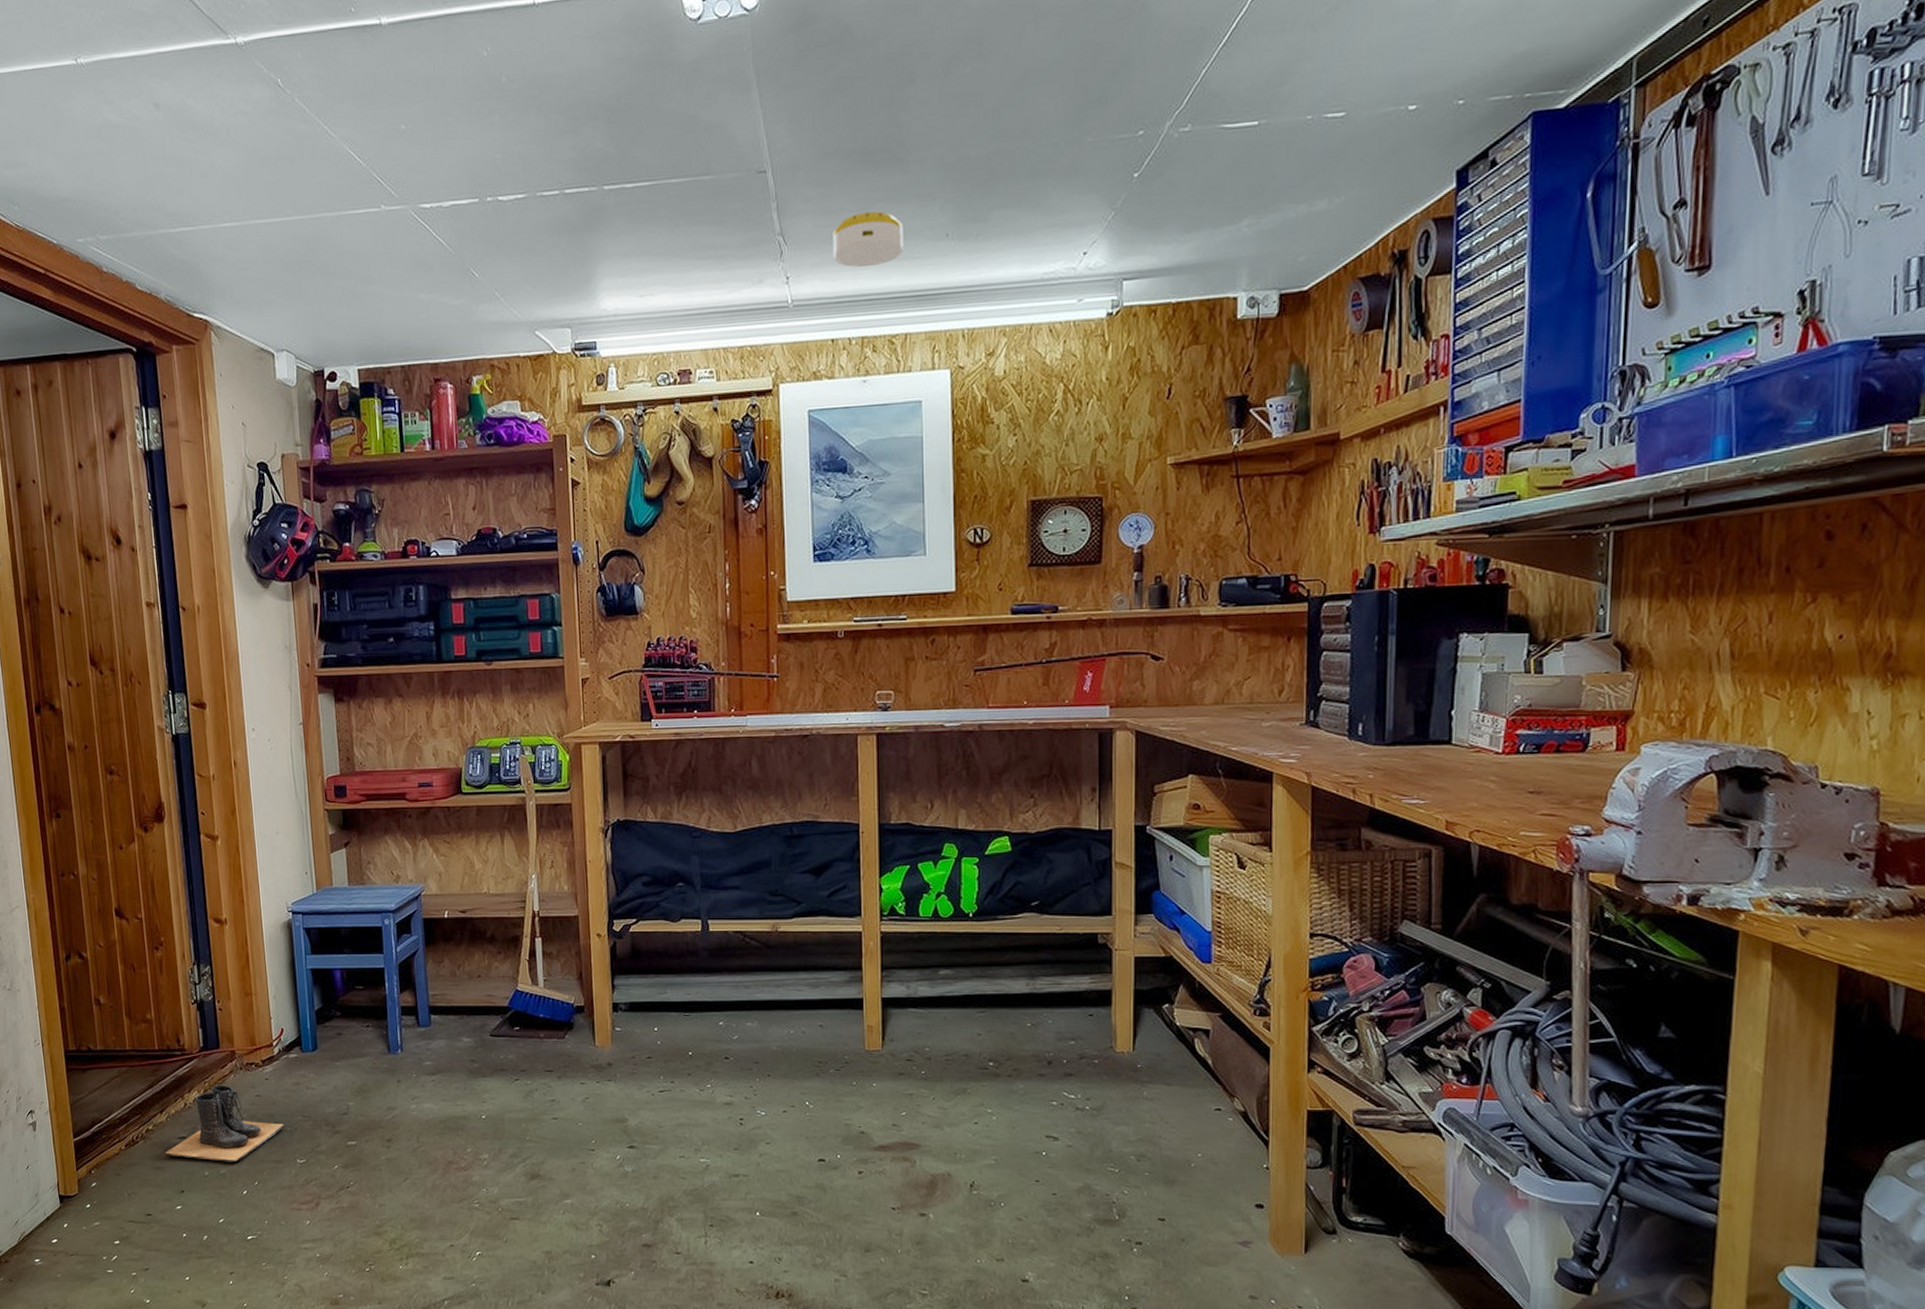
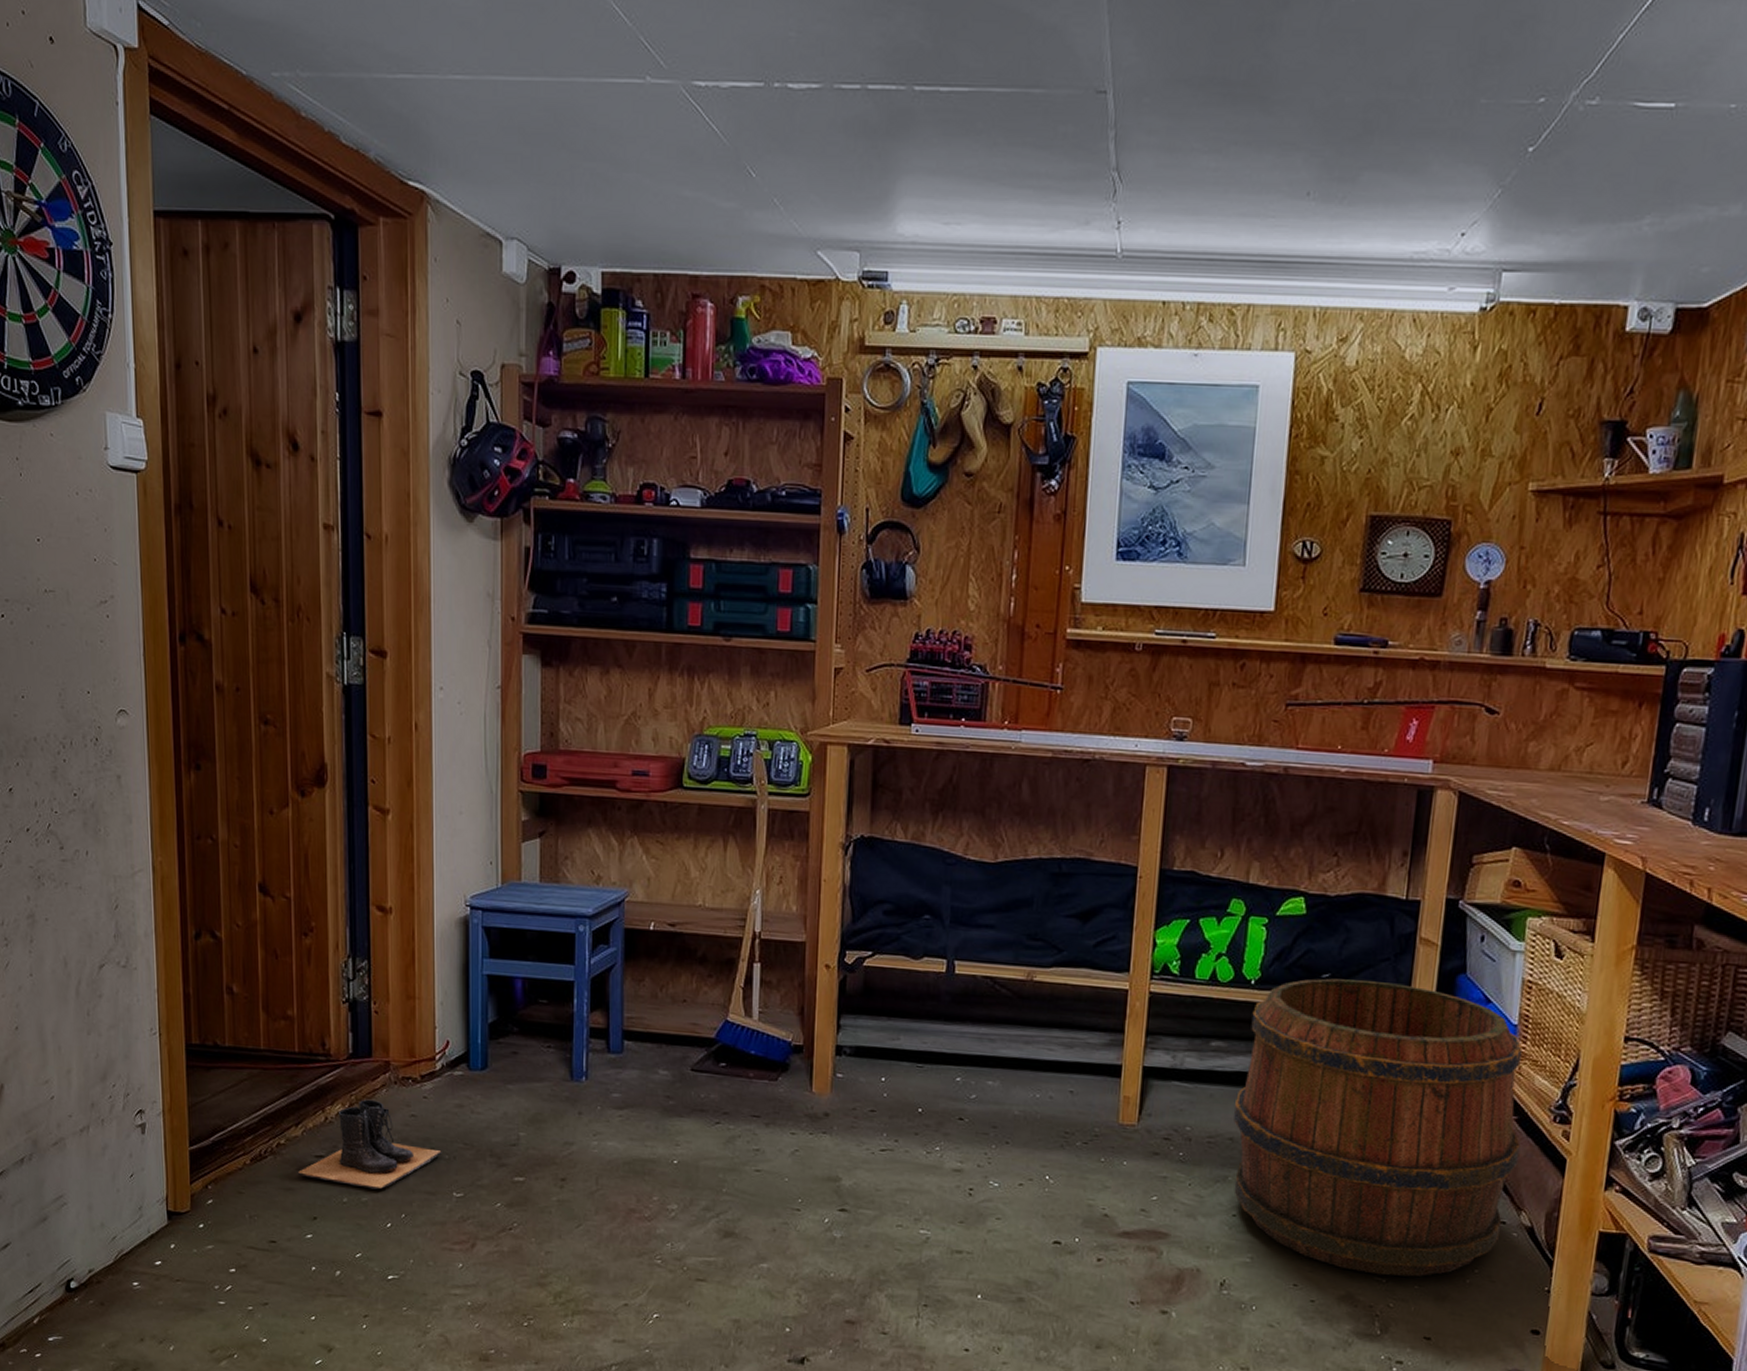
smoke detector: present [833,211,903,268] -> none [1174,155,1259,221]
barrel: none [967,903,1227,1166] -> present [1234,978,1523,1278]

